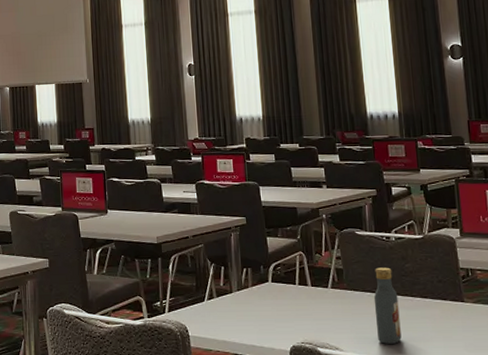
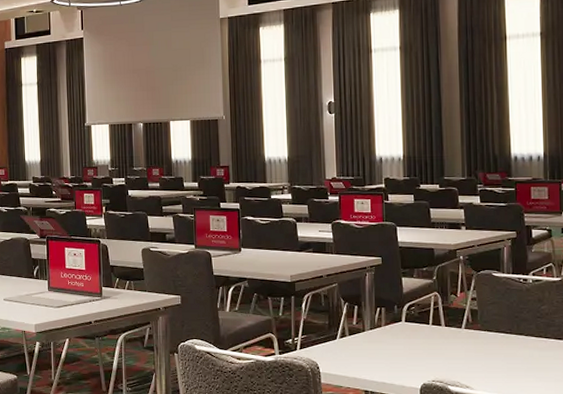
vodka: present [373,267,402,344] -> none [507,309,533,383]

